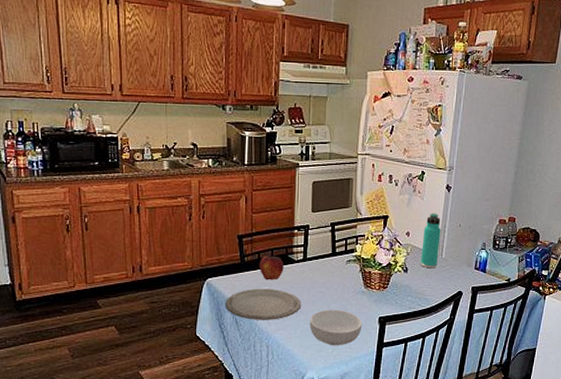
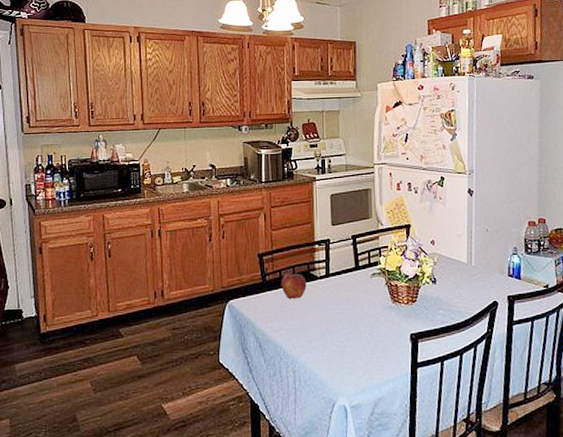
plate: present [224,288,301,320] -> none [247,308,327,343]
cereal bowl: present [310,309,362,346] -> none [337,327,393,368]
thermos bottle: present [420,213,441,269] -> none [448,219,468,278]

